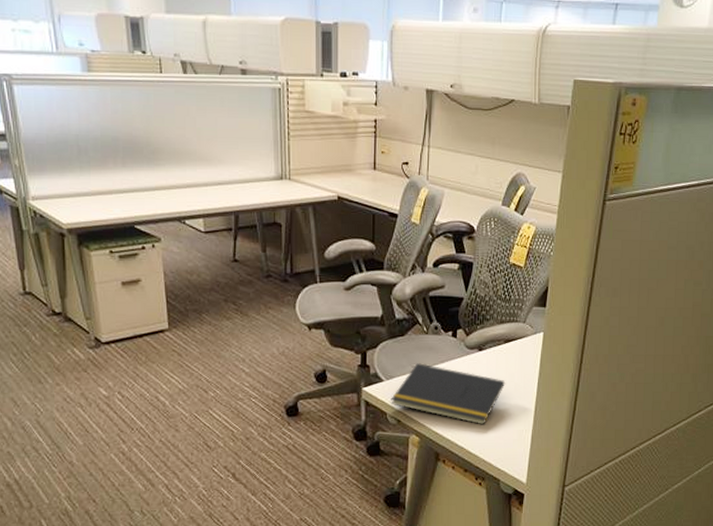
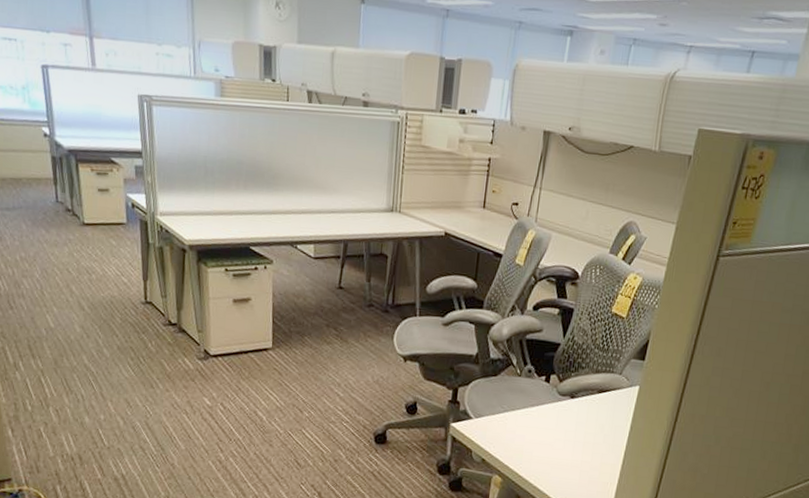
notepad: present [391,363,506,425] -> none [477,404,595,473]

